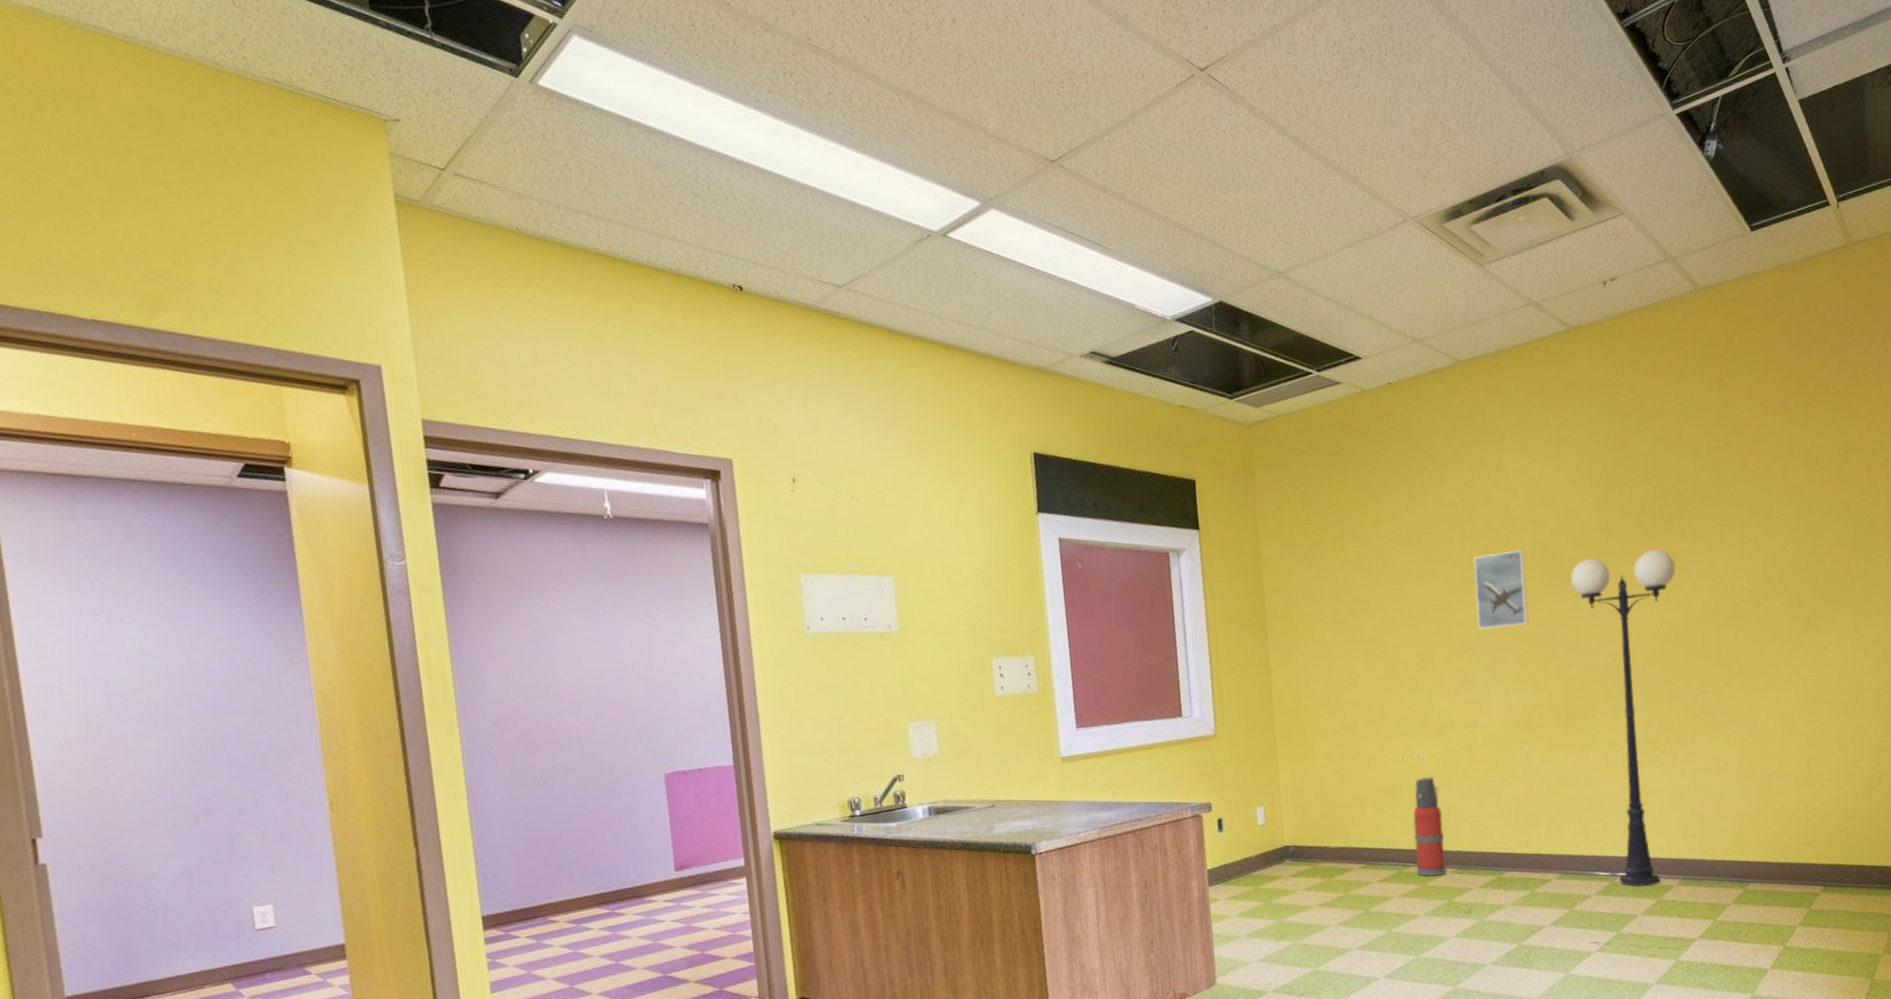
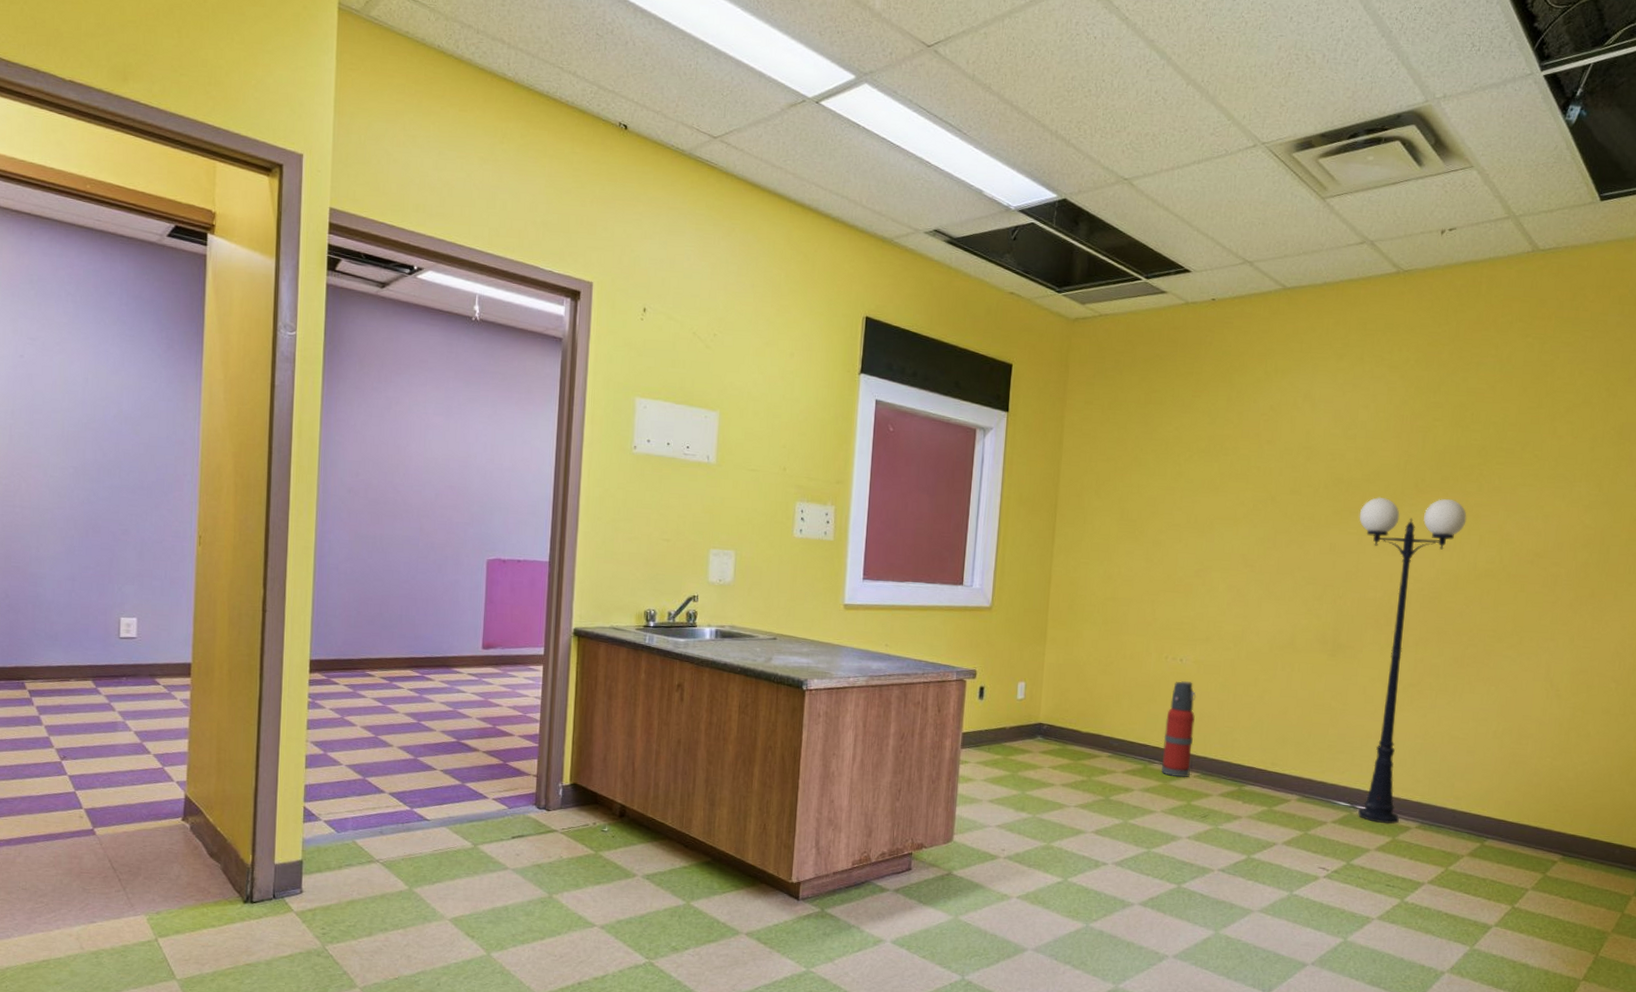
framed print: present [1473,550,1529,629] -> none [1260,477,1318,551]

